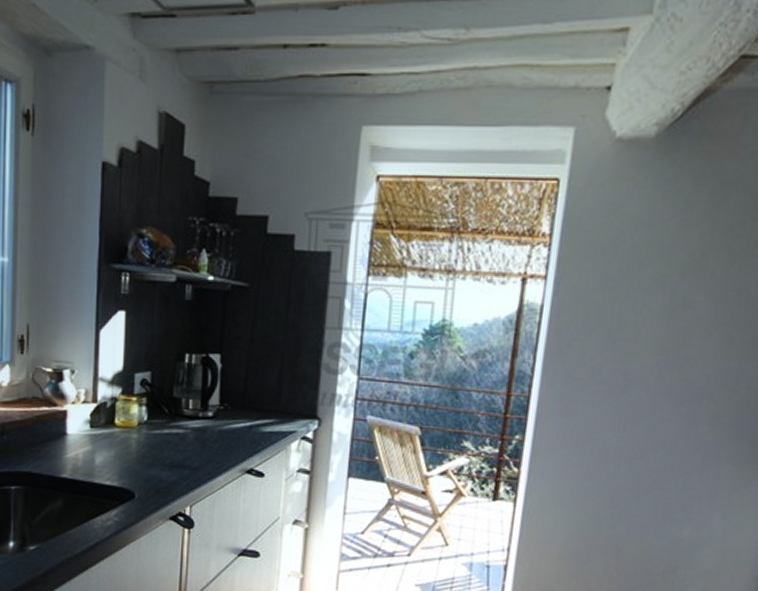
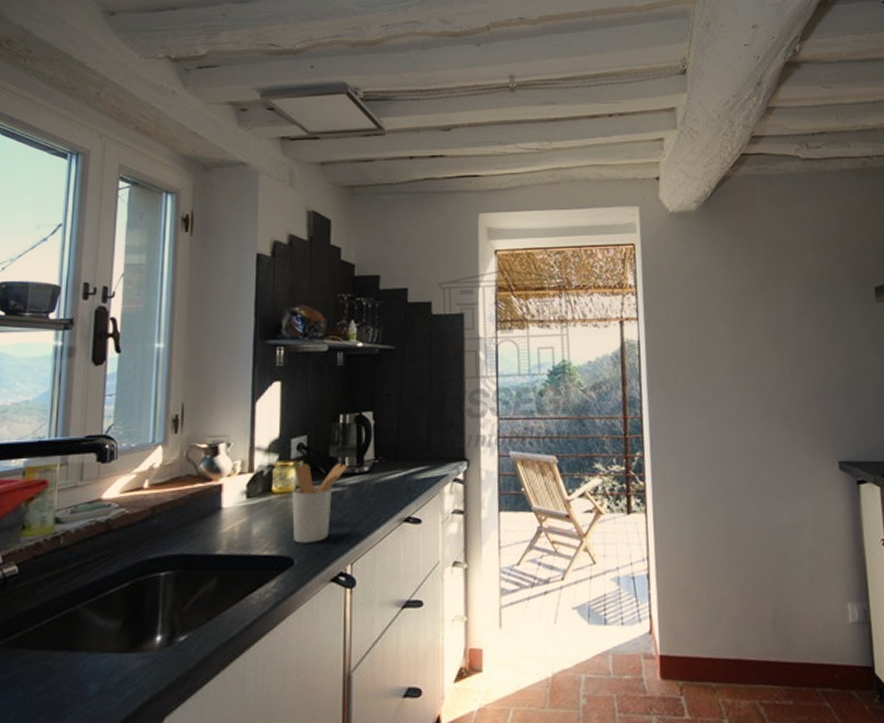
utensil holder: none [134,400,190,480] -> present [292,463,347,543]

